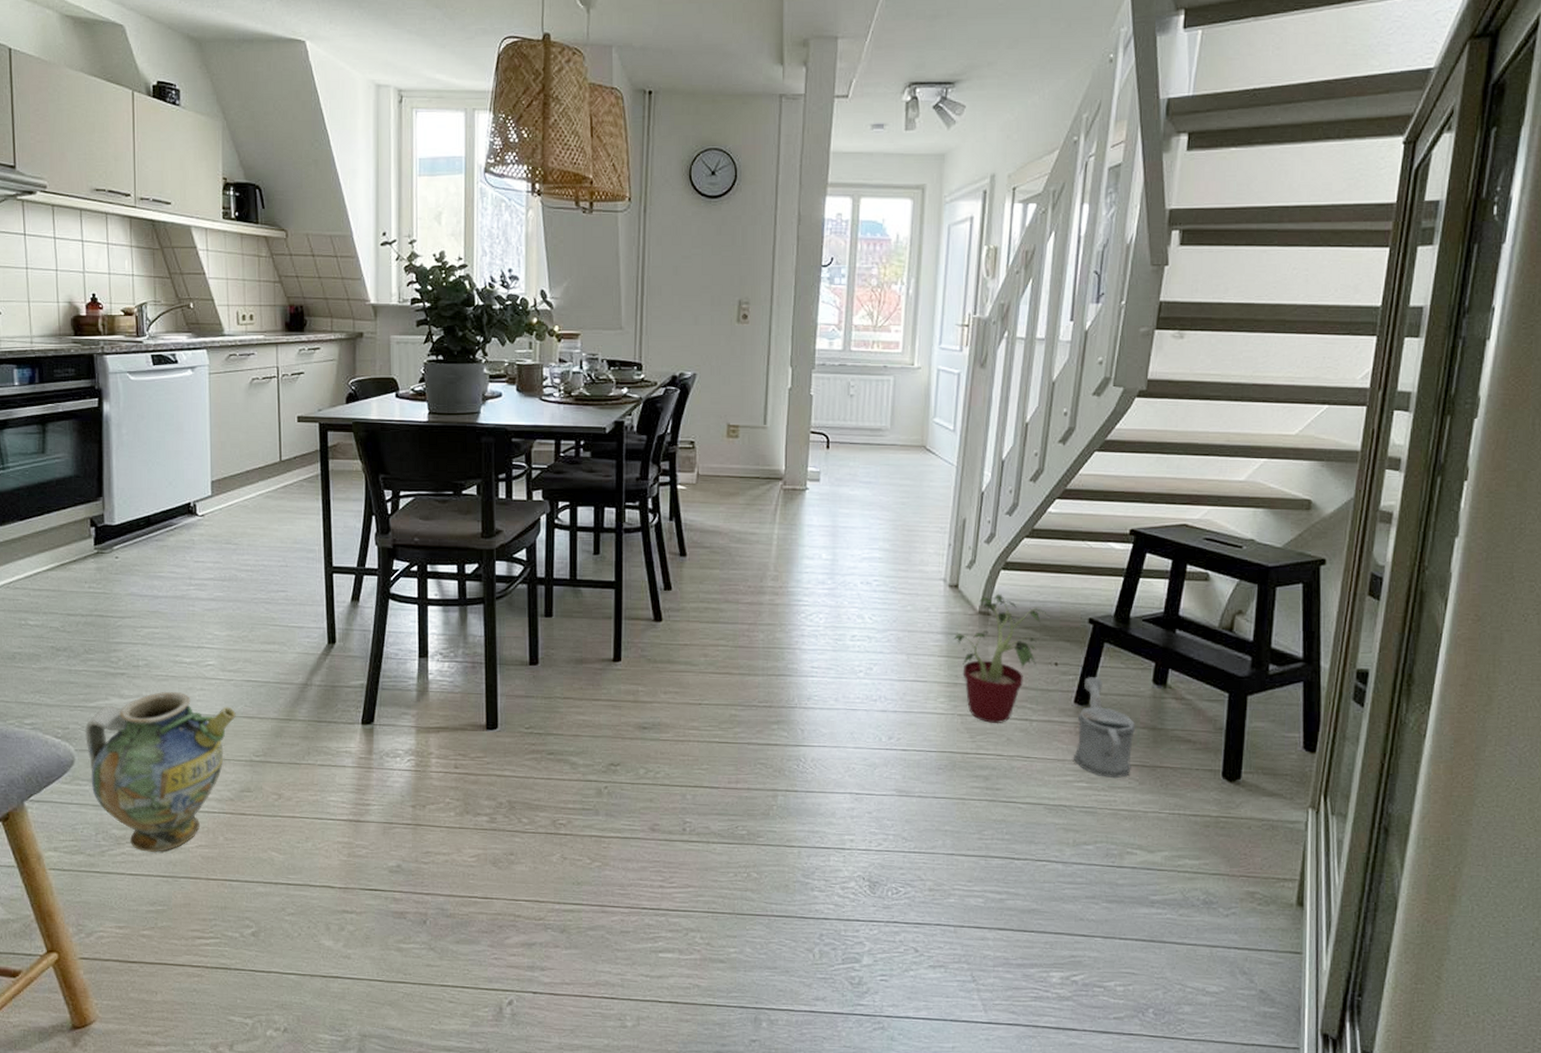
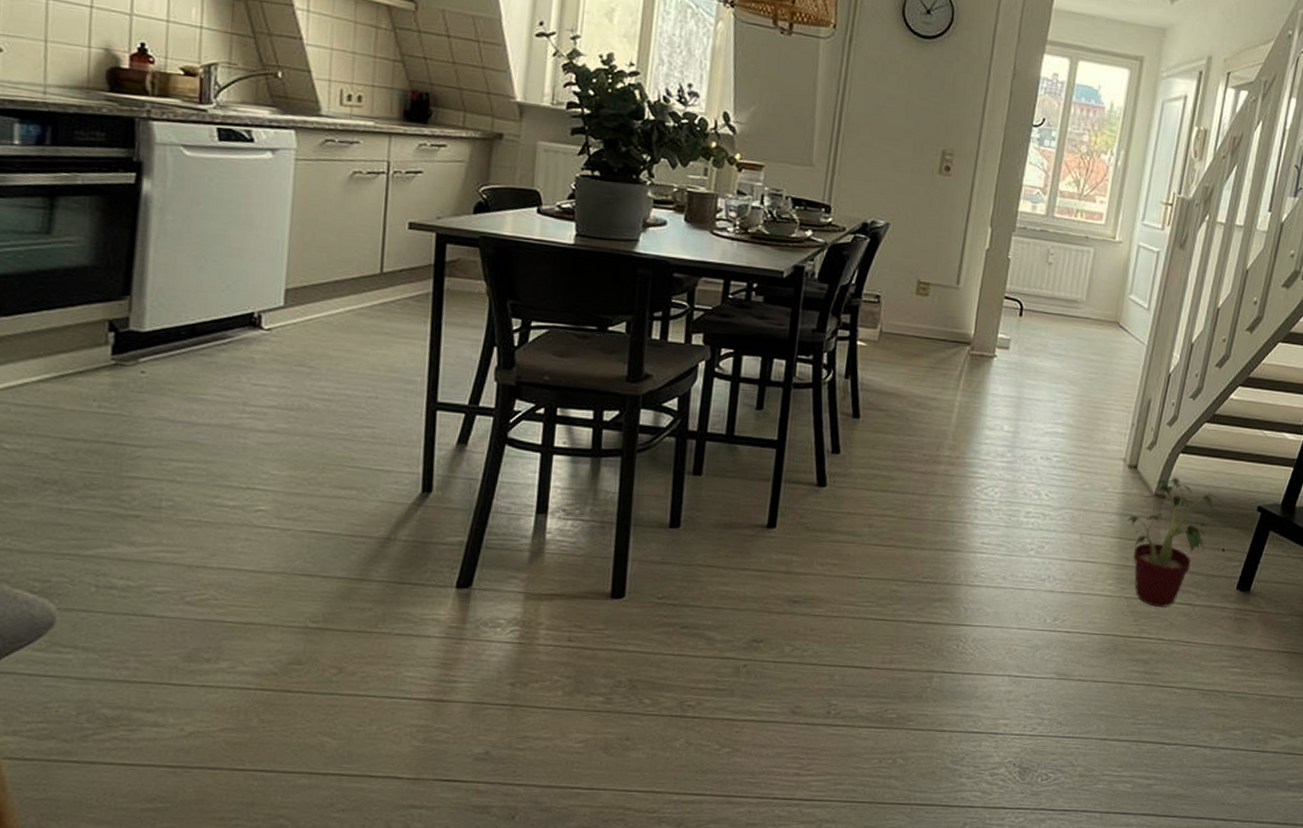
ceramic jug: present [84,691,236,852] -> none [73,539,291,737]
watering can: present [1074,677,1136,779] -> none [1231,564,1291,665]

